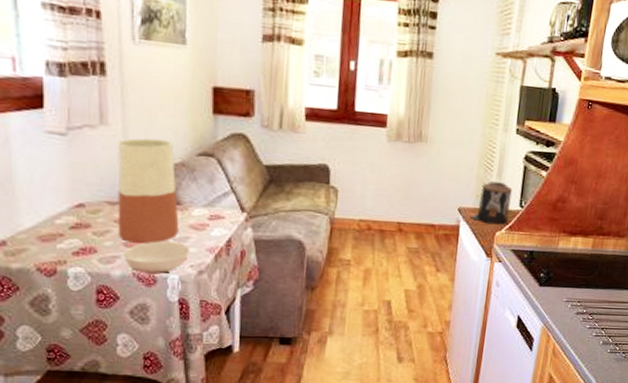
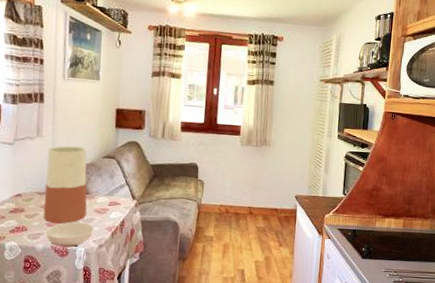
canister: present [469,181,512,225] -> none [304,175,337,209]

